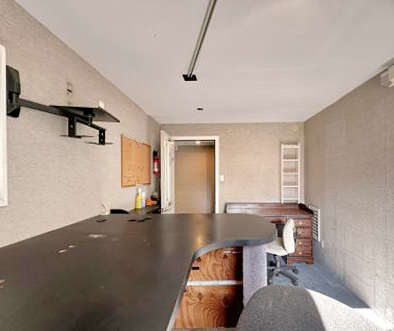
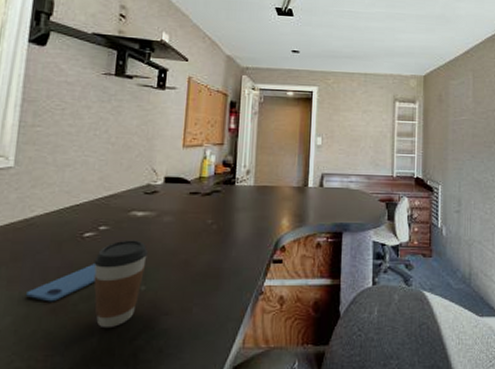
smartphone: none [26,271,70,297] -> present [26,264,97,302]
coffee cup: none [68,254,104,315] -> present [93,240,149,329]

